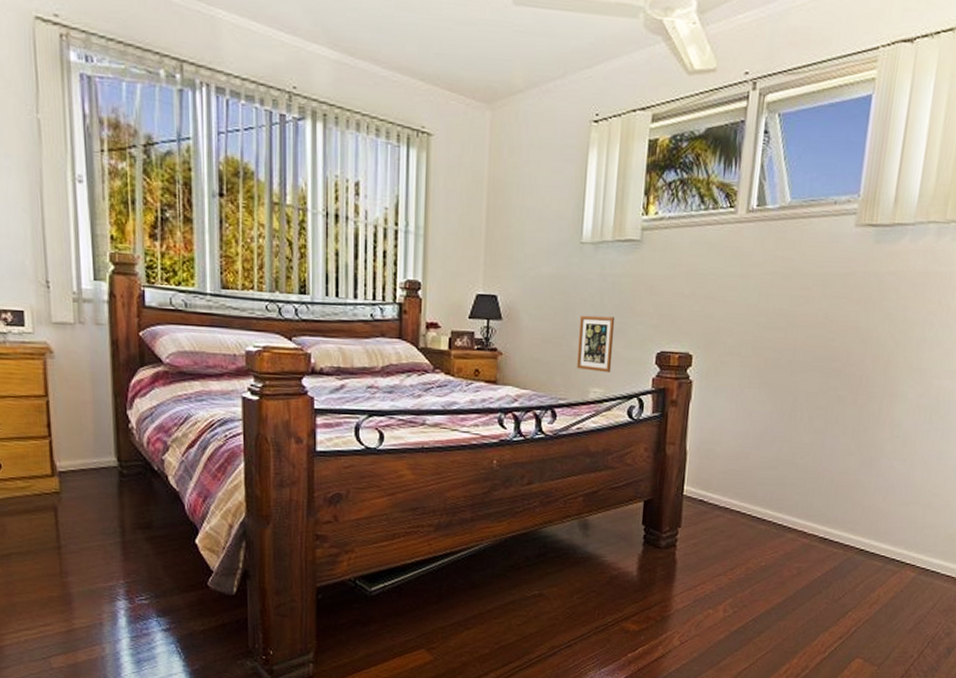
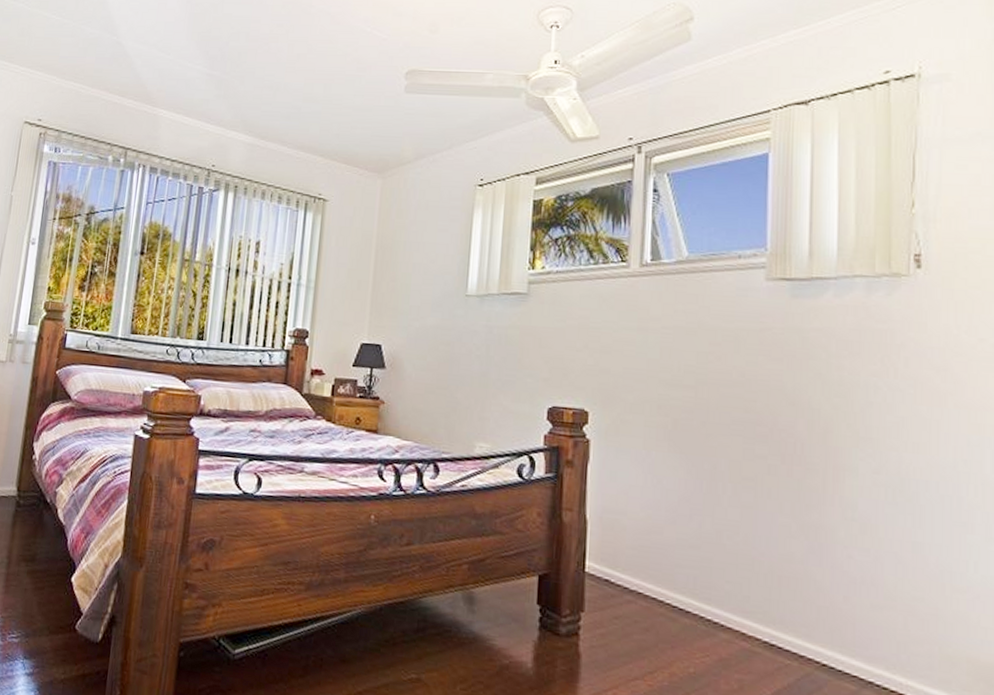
picture frame: present [577,315,615,372] -> none [462,366,502,427]

